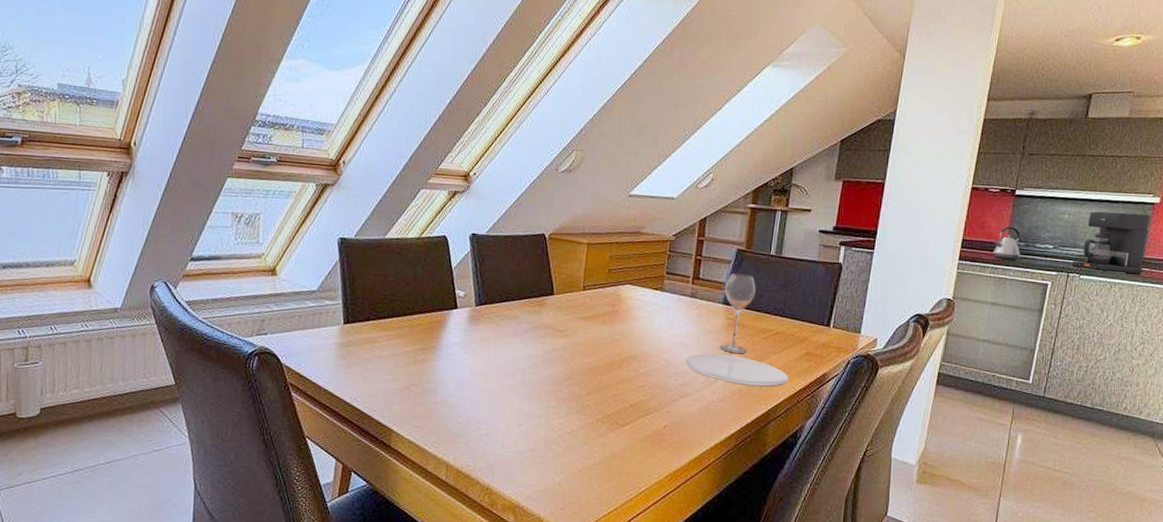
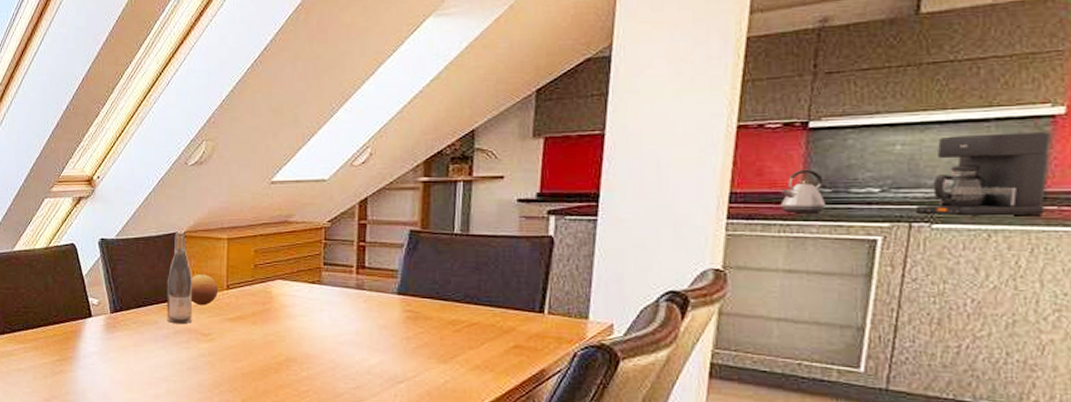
wine bottle: none [527,234,553,320] -> present [167,233,192,323]
fruit: none [550,274,576,304] -> present [190,273,219,306]
plate: present [685,353,789,388] -> none [356,351,493,389]
wineglass: present [720,273,756,354] -> none [399,257,439,351]

